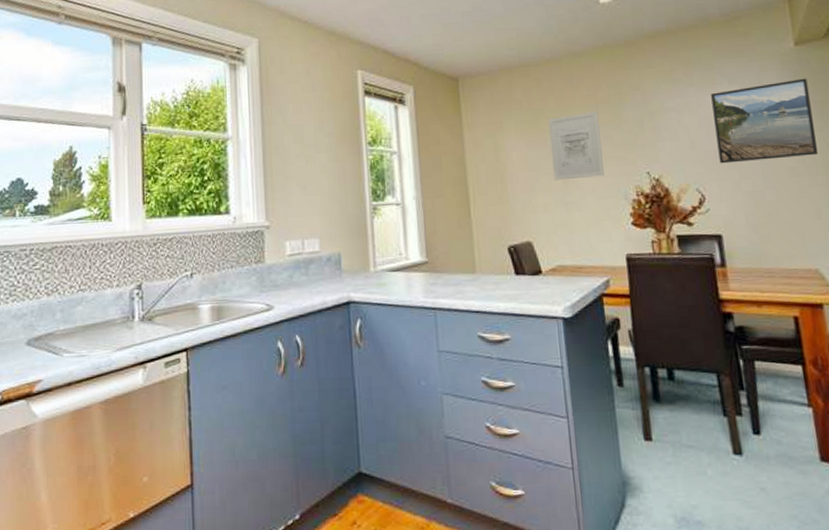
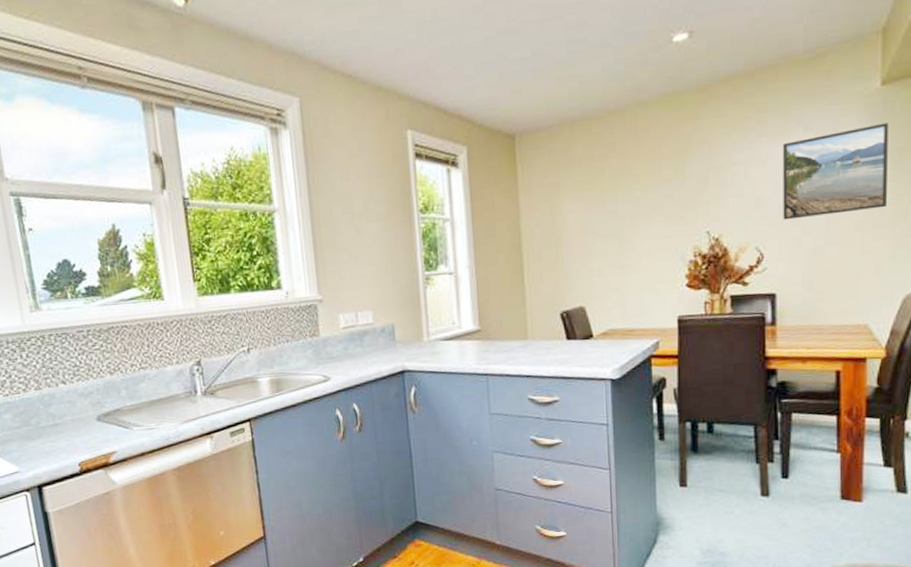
wall art: present [548,111,604,181] -> none [608,167,663,244]

